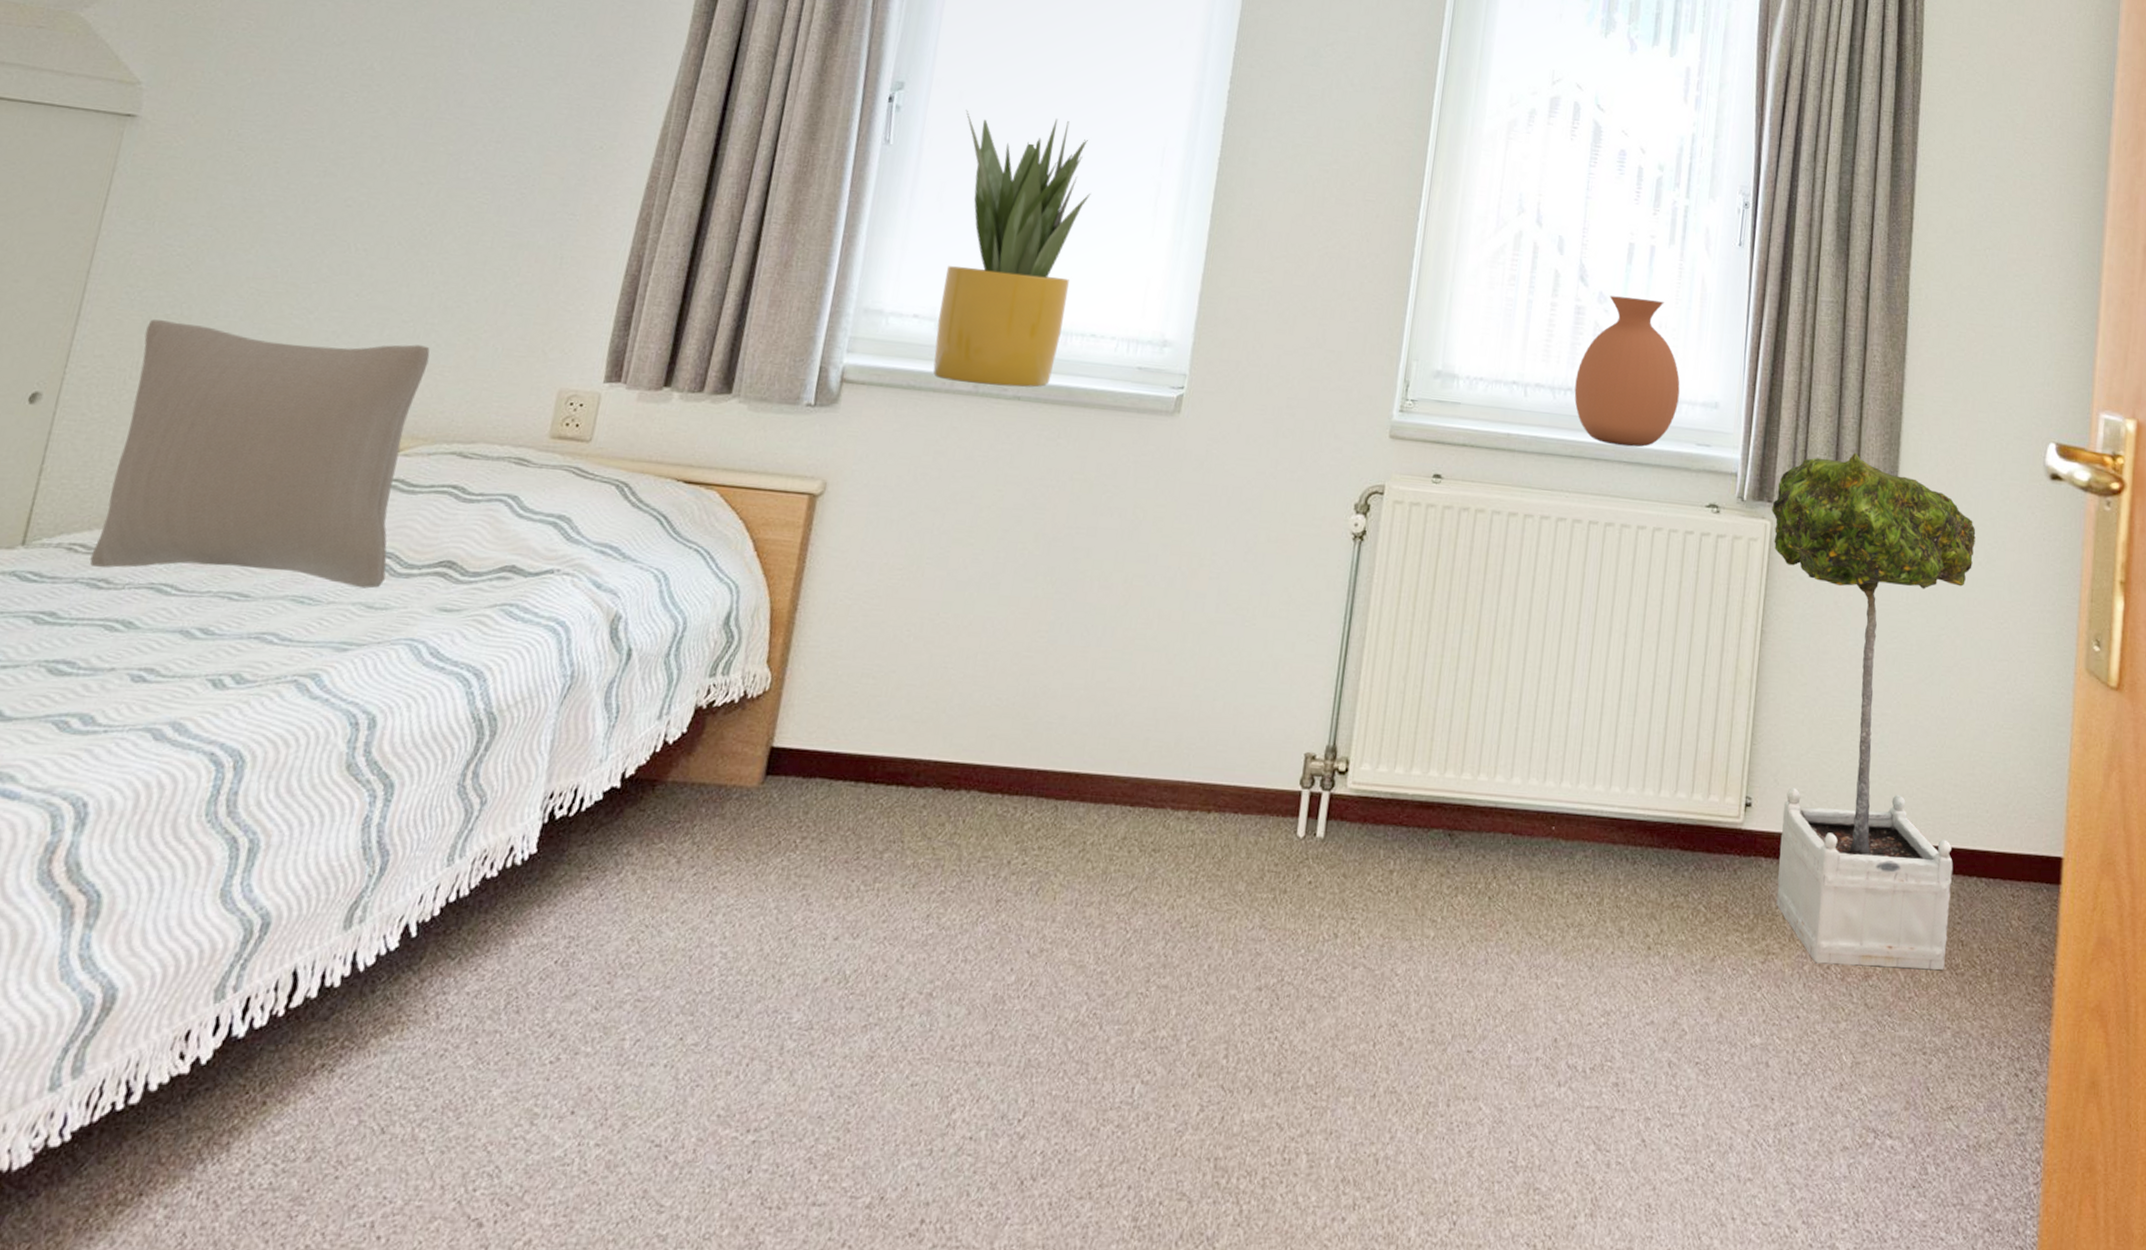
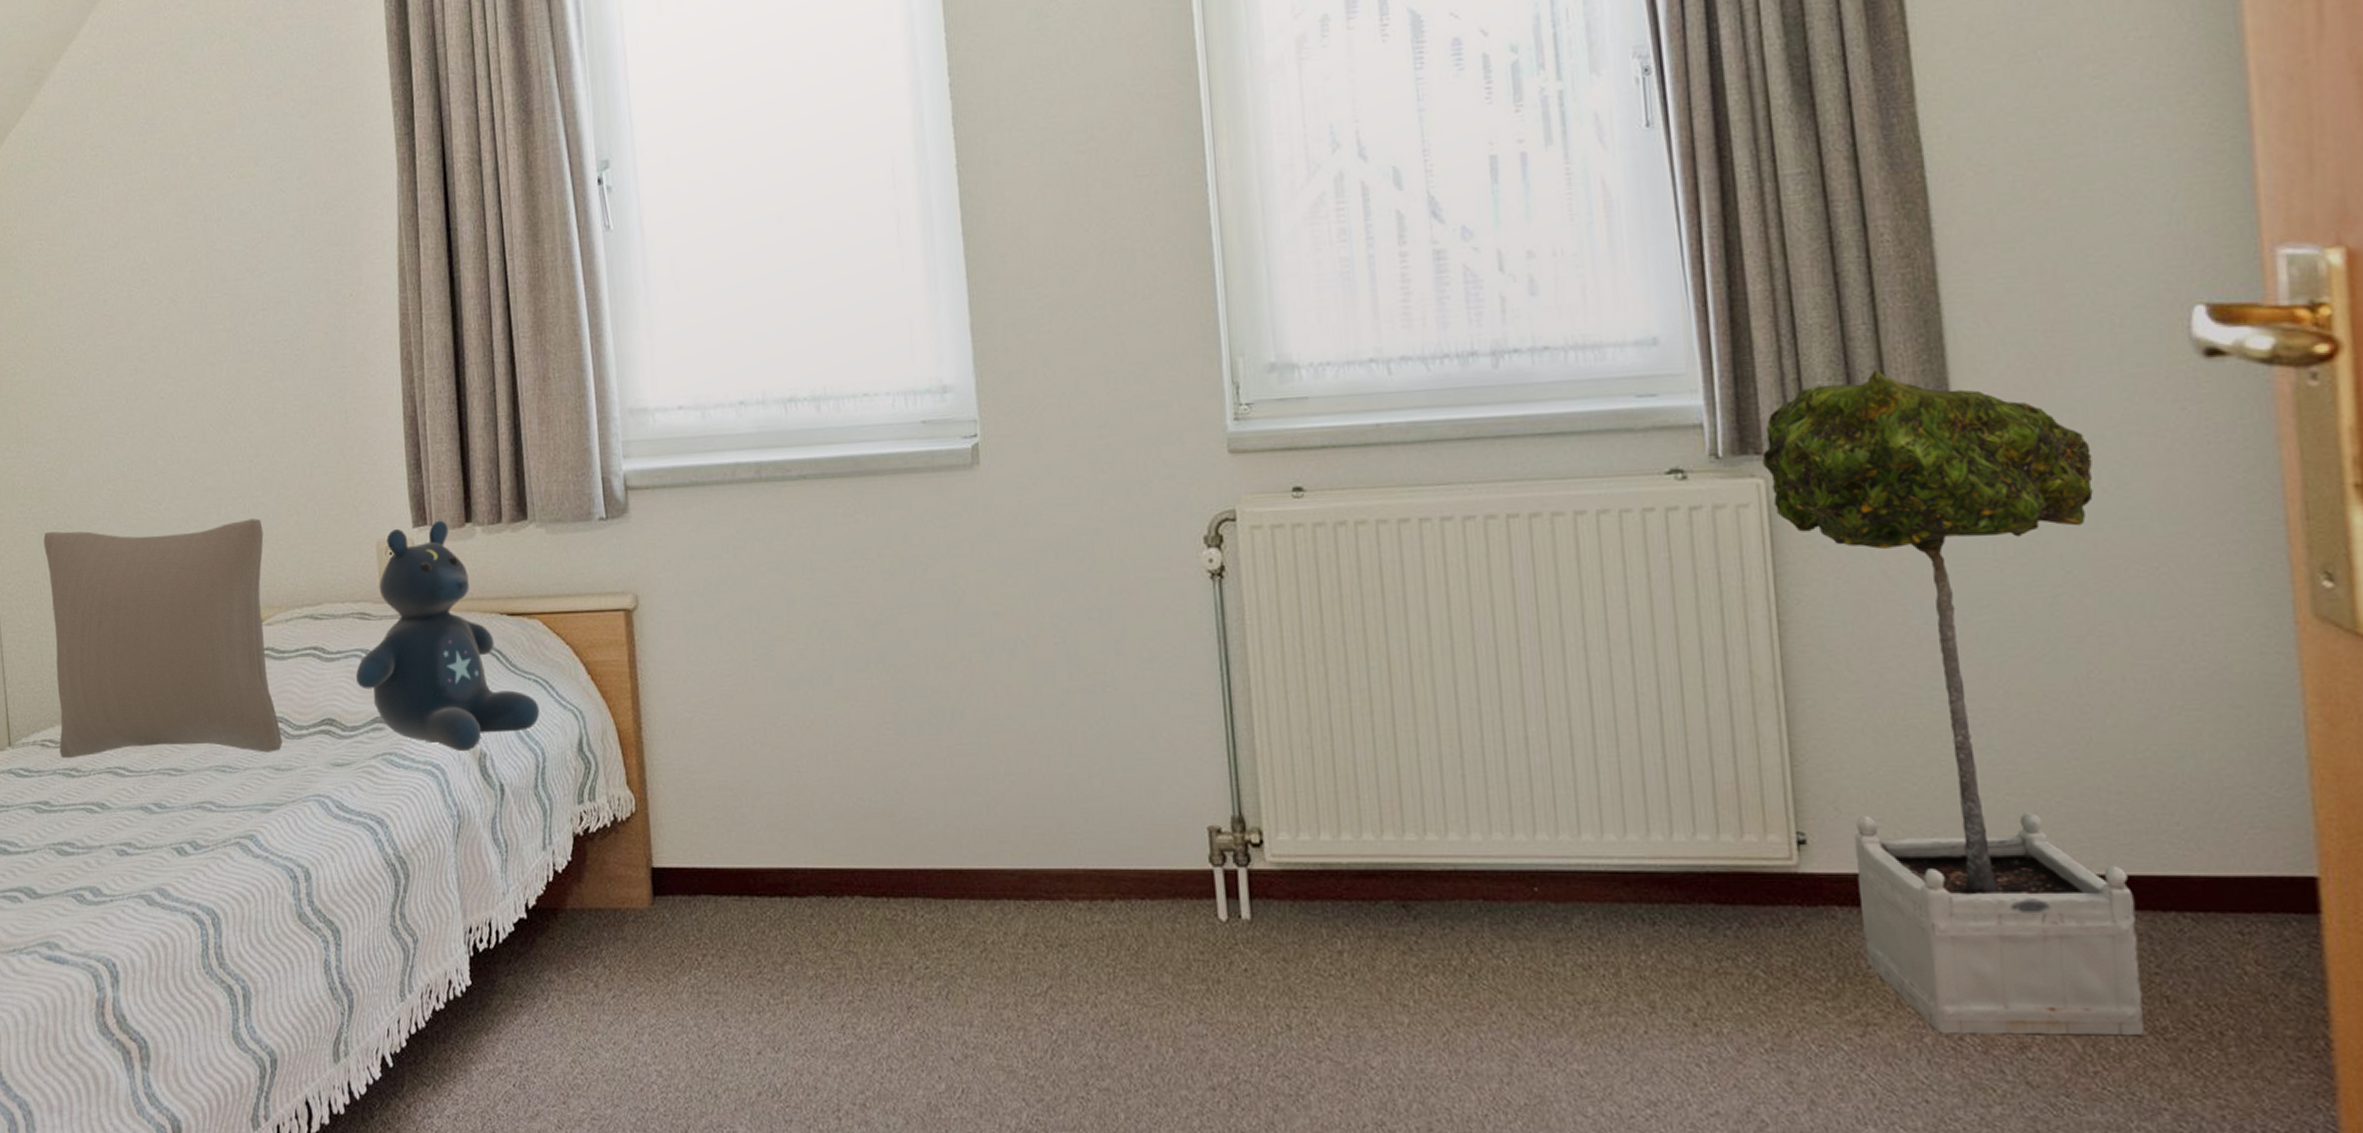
stuffed bear: none [493,379,694,612] -> present [355,520,540,752]
planter: present [932,109,1091,388] -> none [676,161,832,470]
vase: present [1574,295,1680,448] -> none [1451,222,1600,416]

